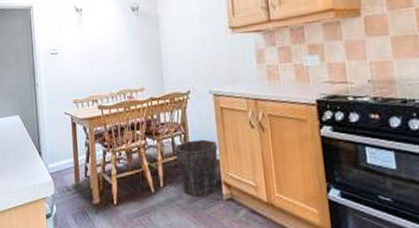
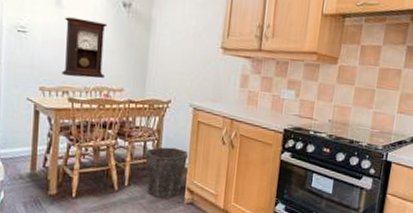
pendulum clock: none [86,30,126,86] -> present [62,17,108,79]

